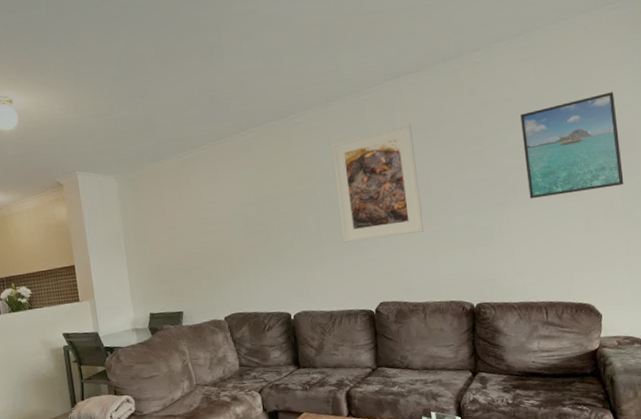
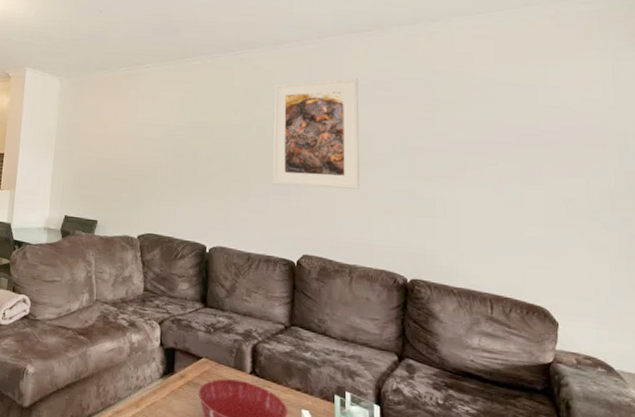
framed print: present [520,92,624,199] -> none [476,83,591,183]

